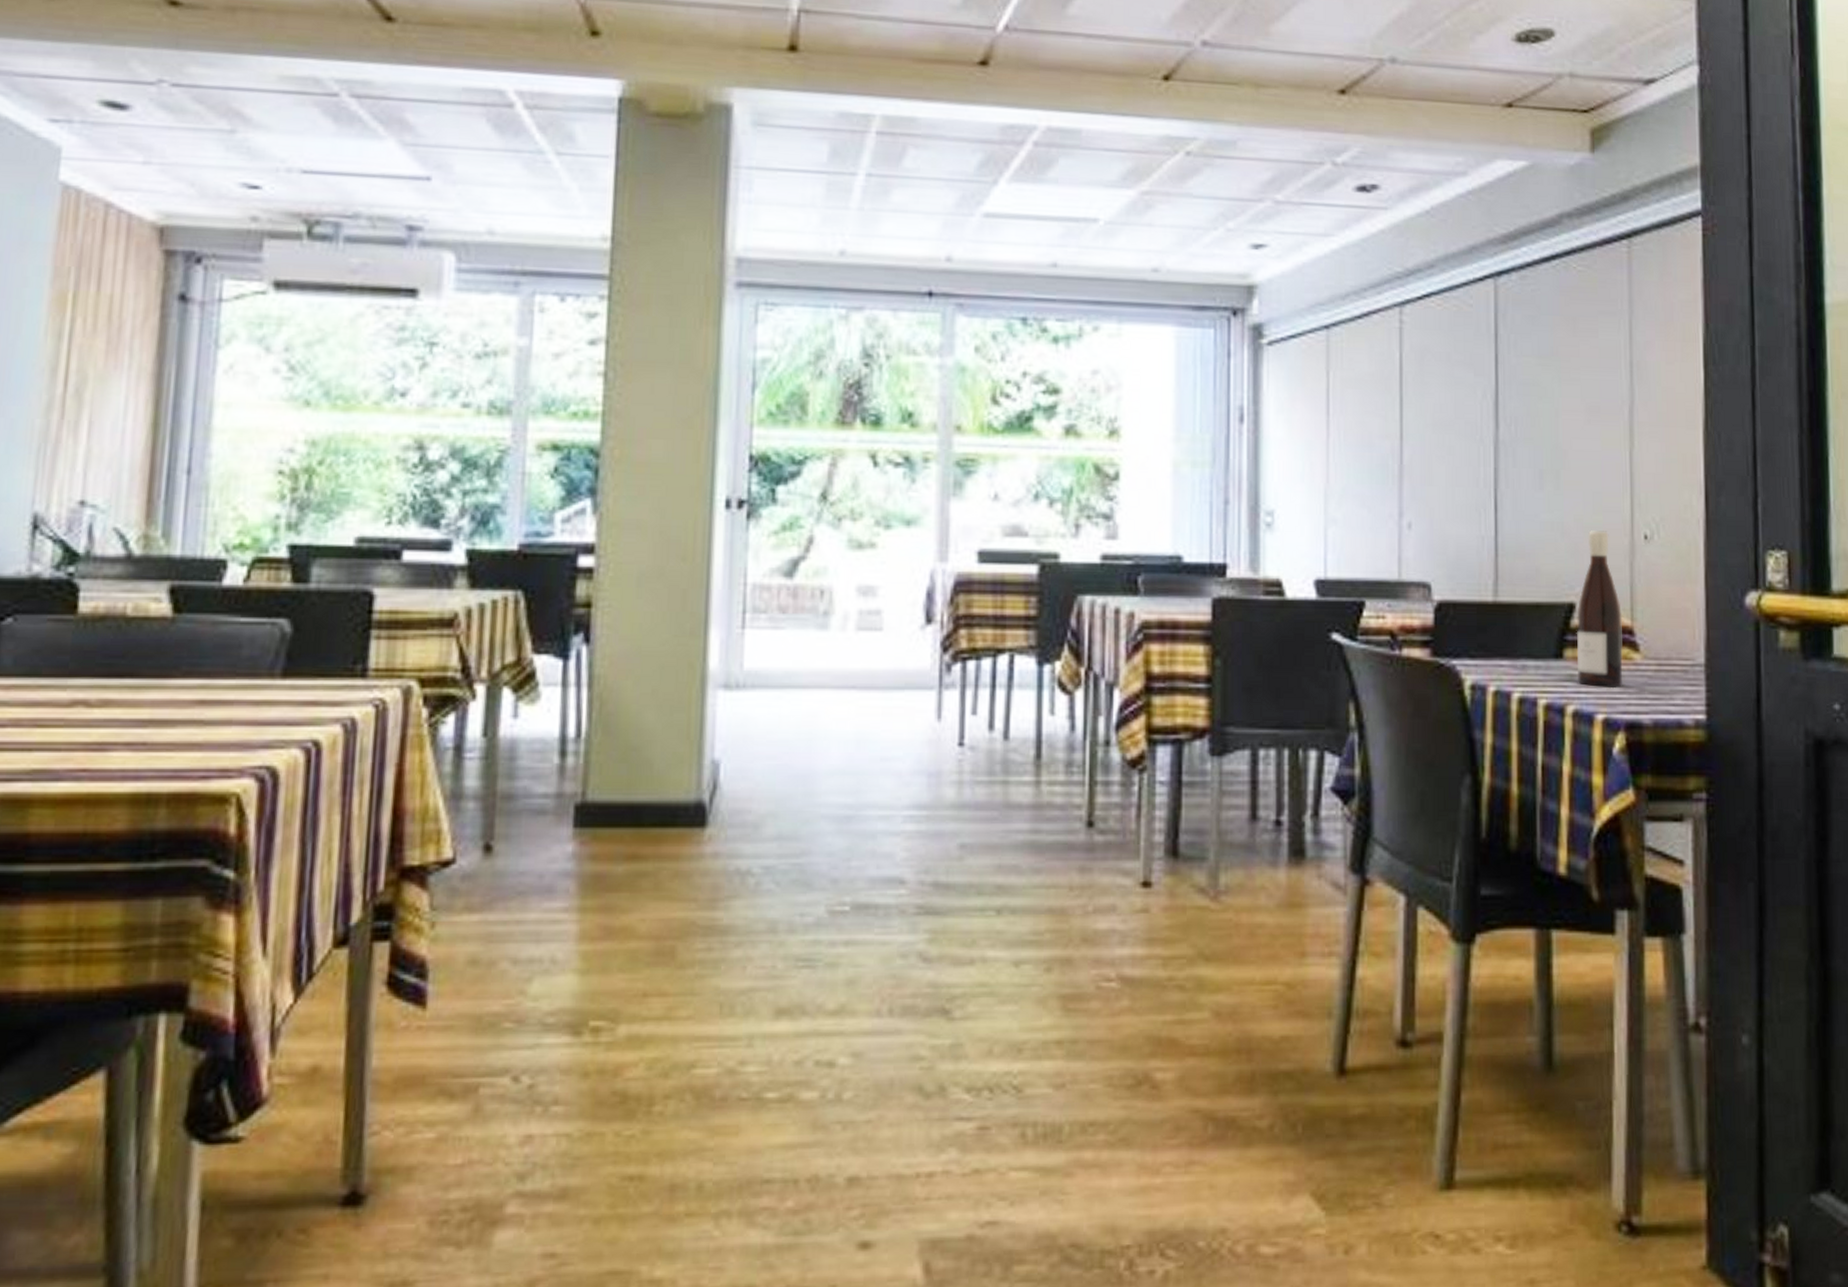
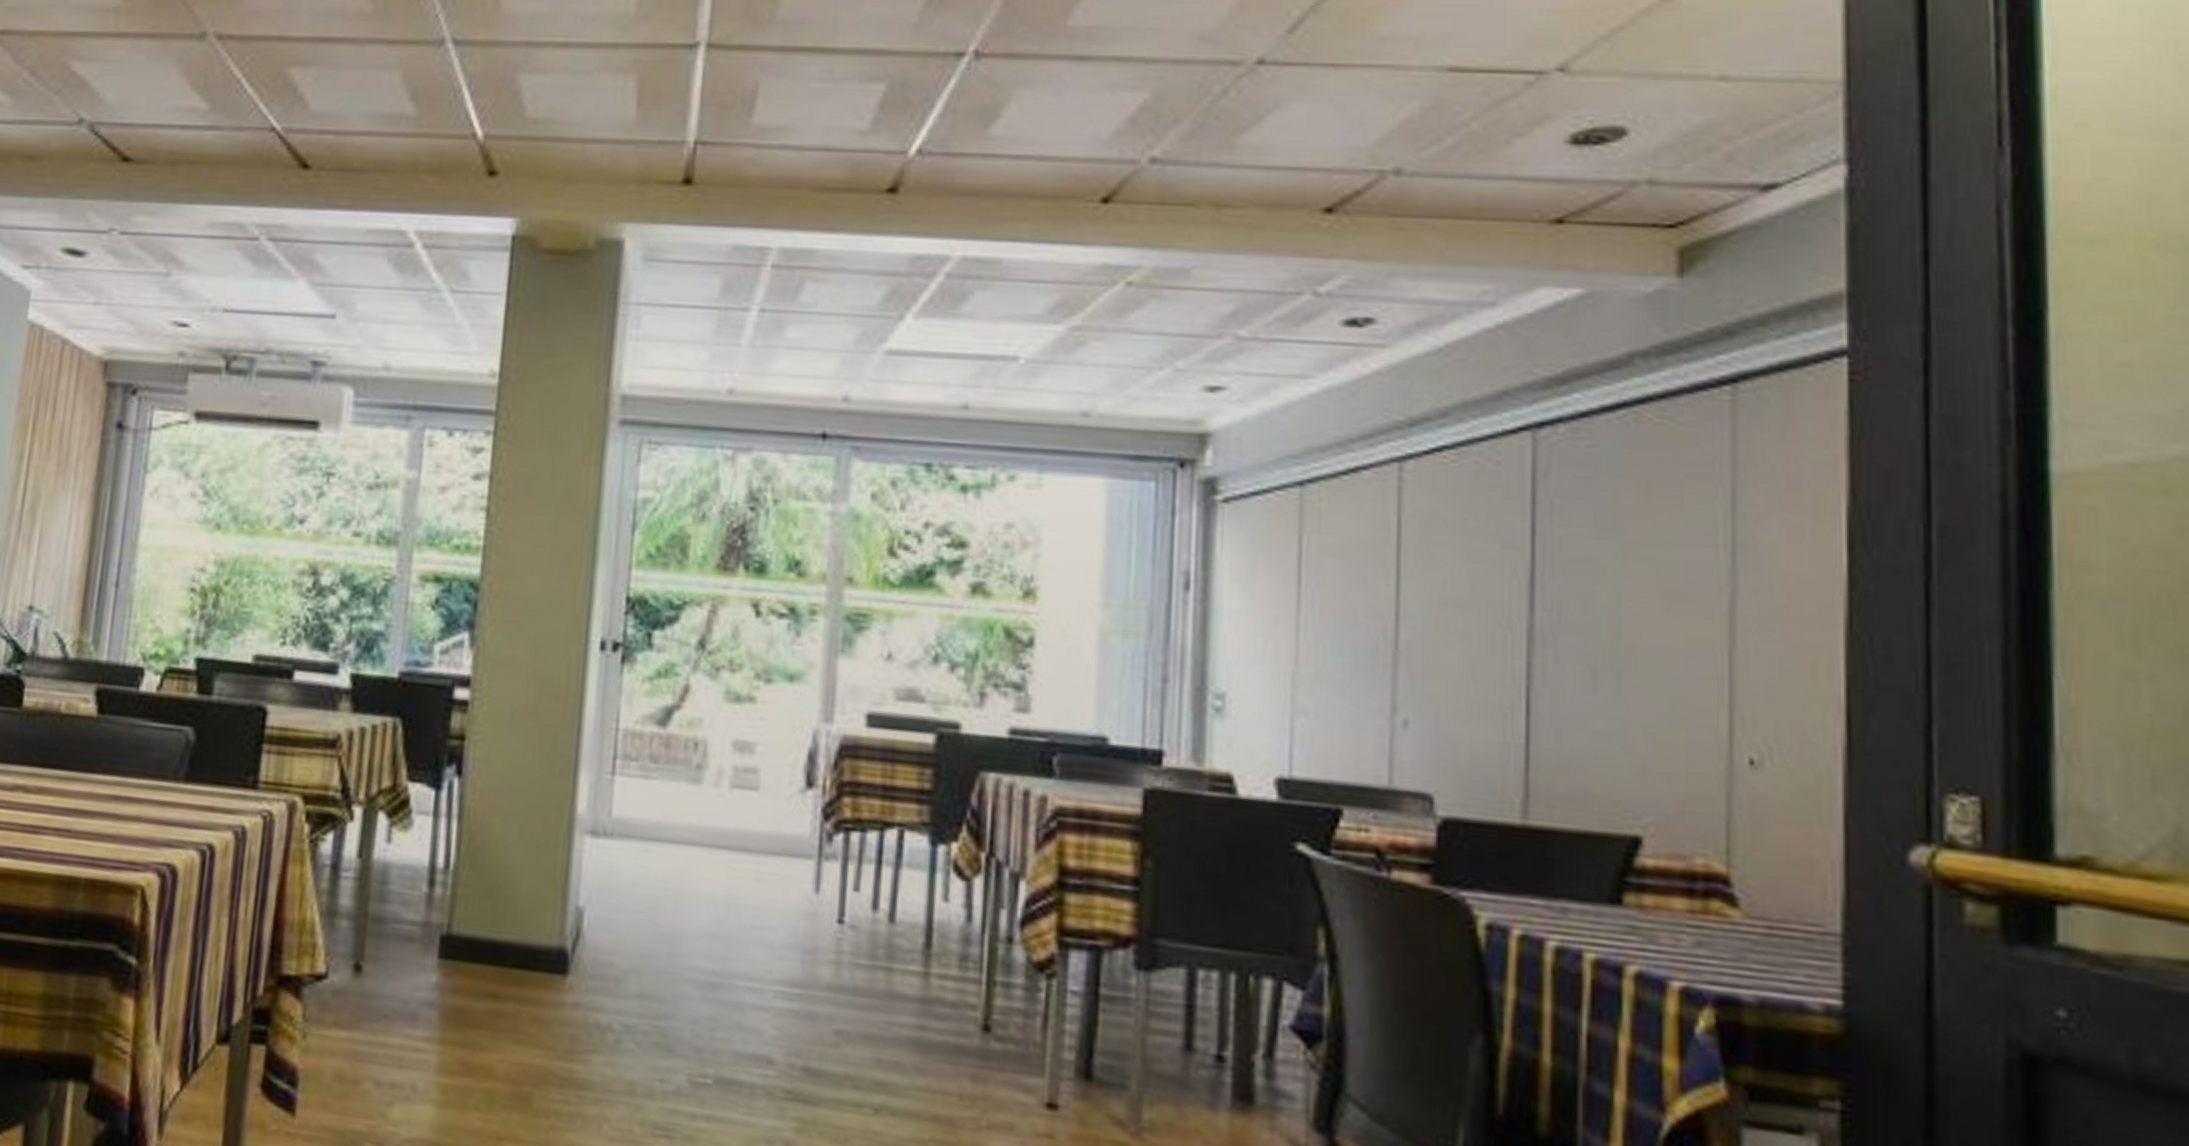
bottle: present [1576,530,1623,689] -> none [1642,747,1714,951]

